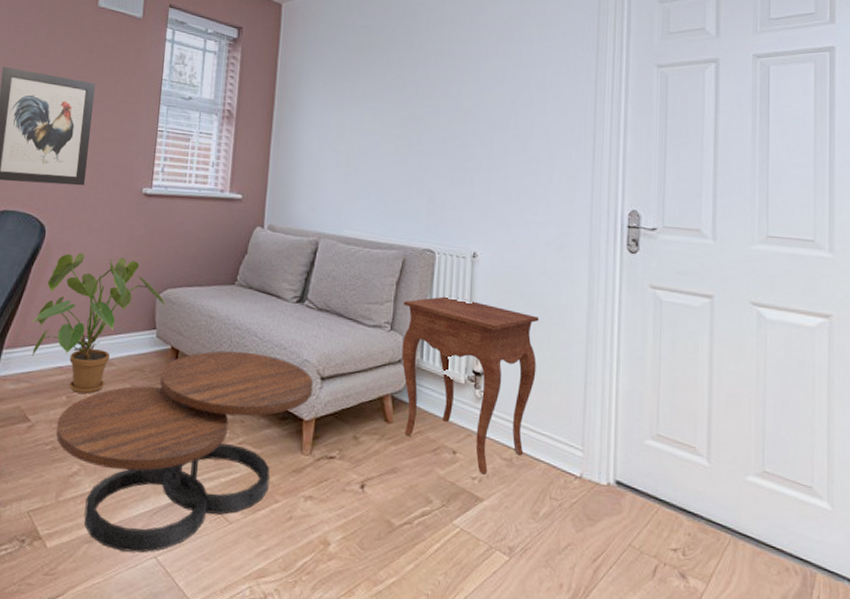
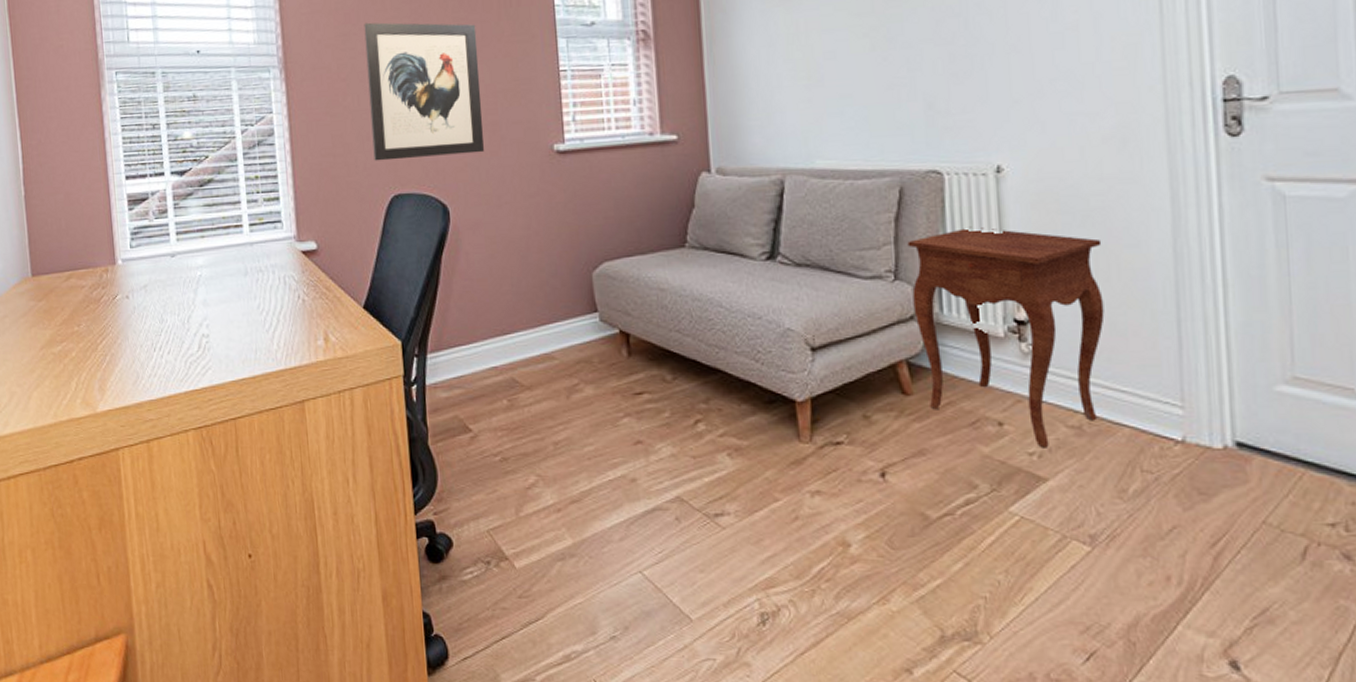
house plant: present [31,253,167,394] -> none [452,231,607,395]
coffee table: present [55,351,314,553] -> none [502,326,804,568]

